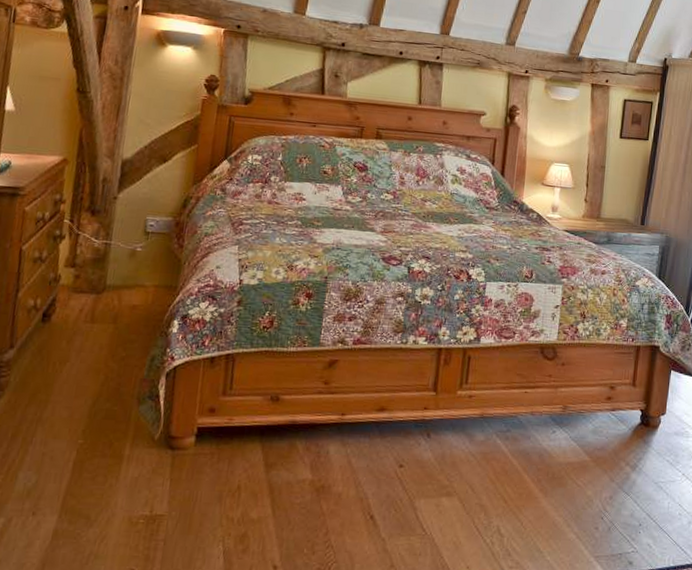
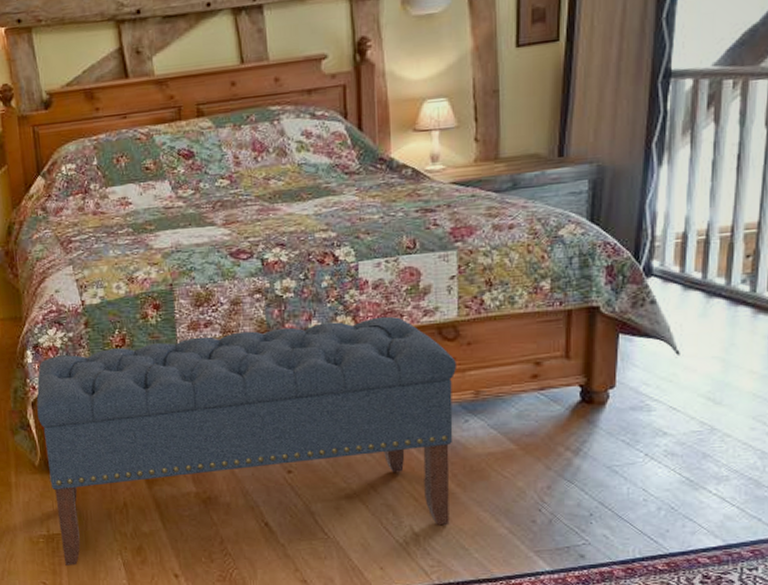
bench: none [161,328,552,551] -> present [36,316,456,565]

